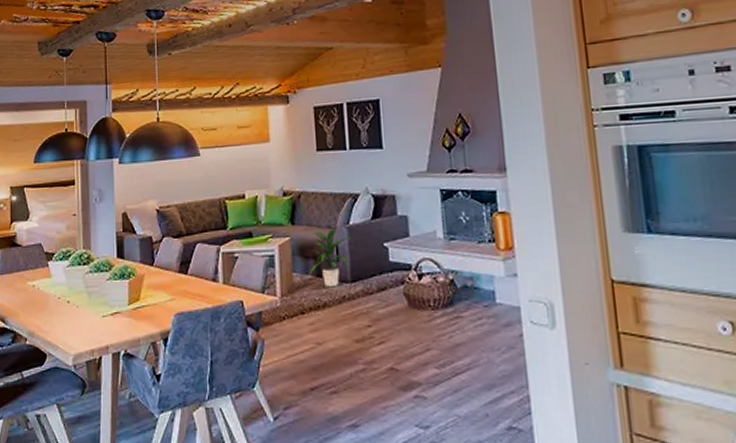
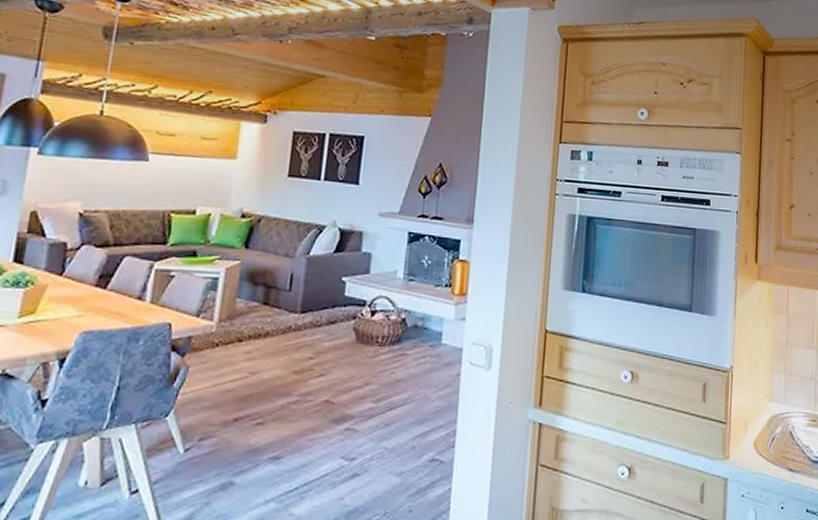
indoor plant: present [309,227,351,288] -> none [255,256,308,317]

